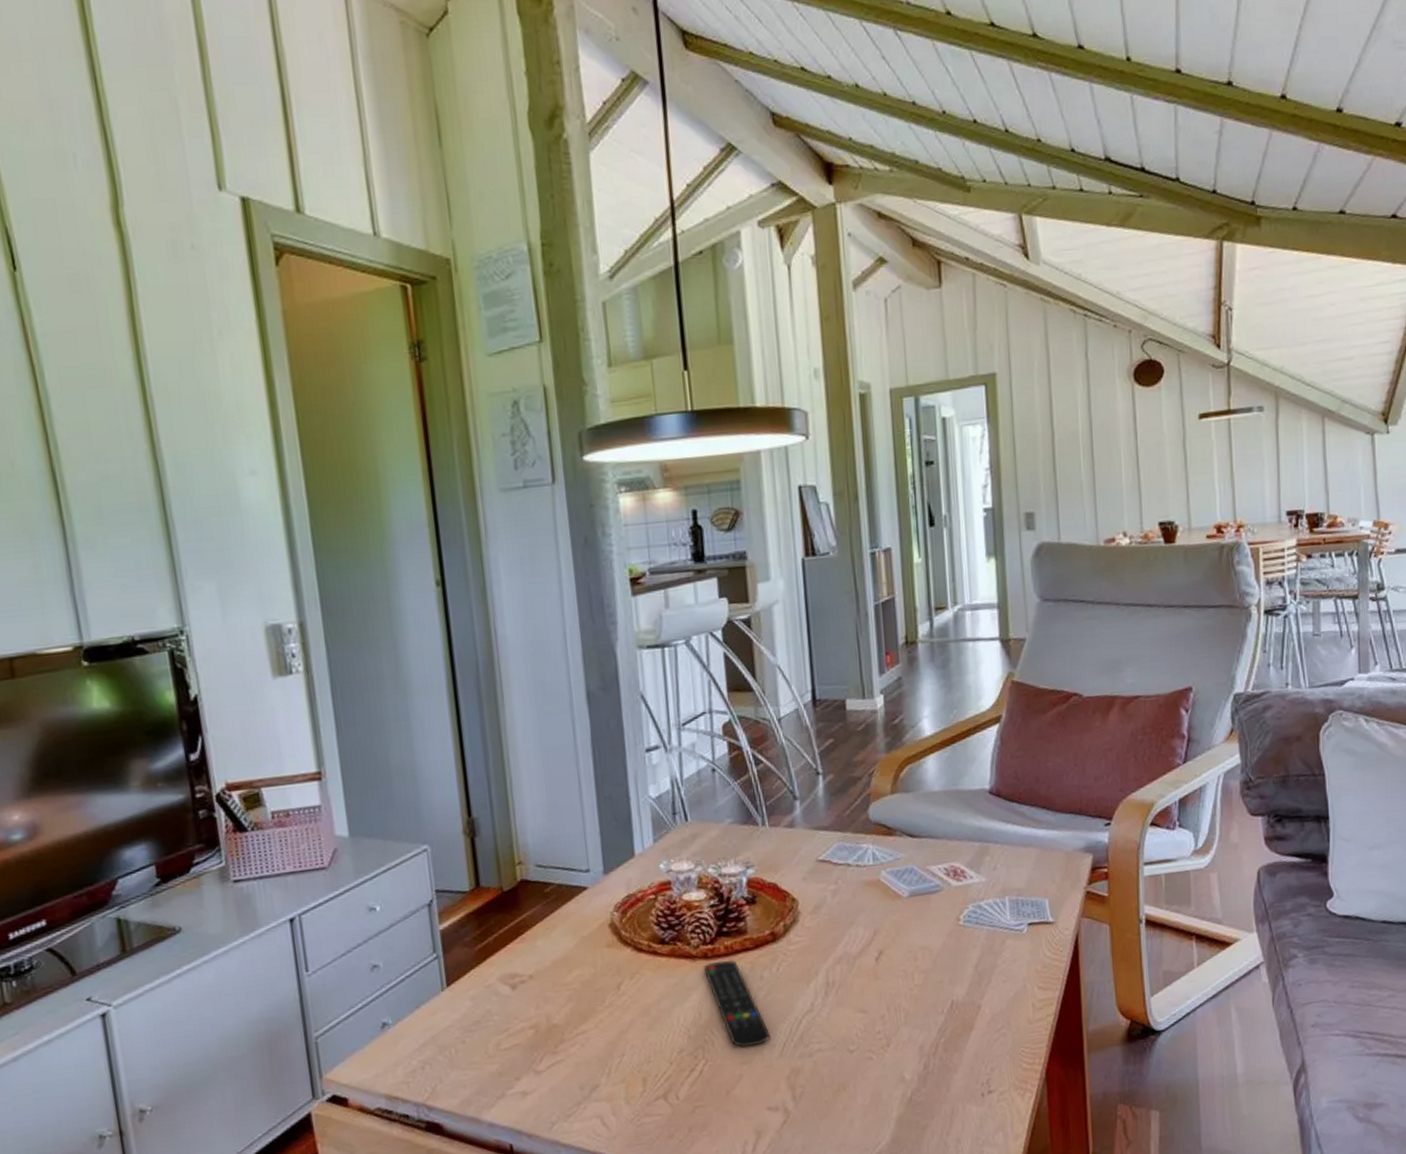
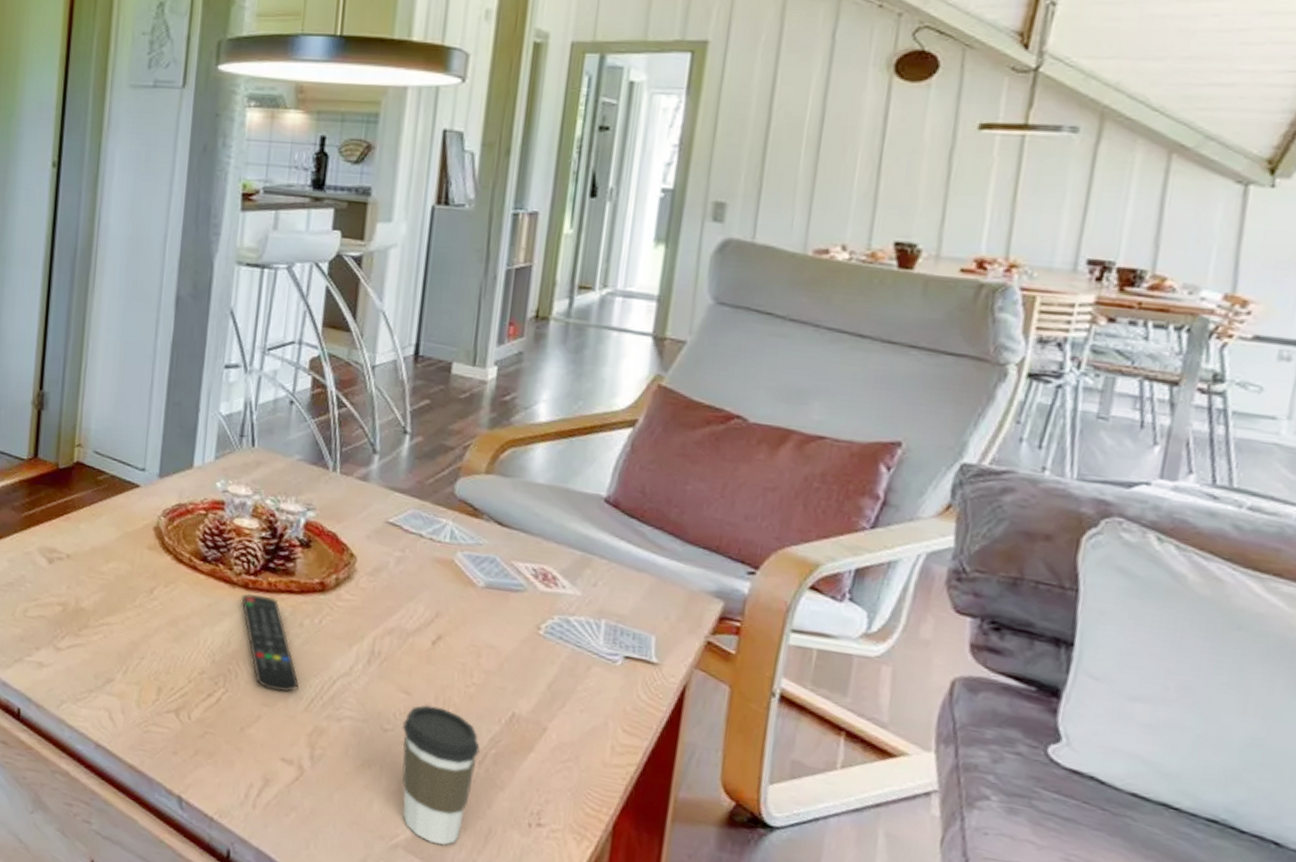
coffee cup: none [865,1015,932,1140] -> present [402,705,480,846]

